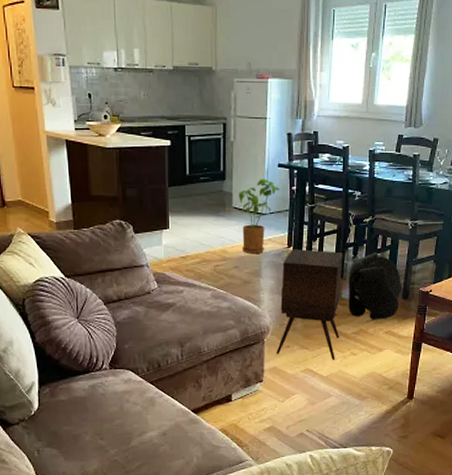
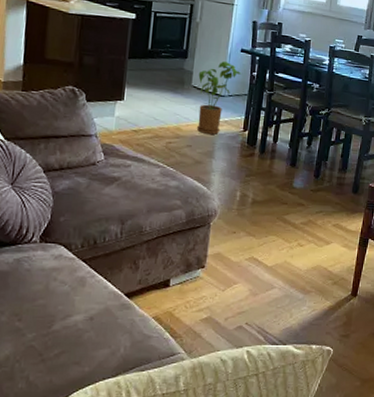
side table: present [276,249,343,361] -> none [221,133,297,251]
backpack: present [349,252,402,320] -> none [299,144,353,212]

